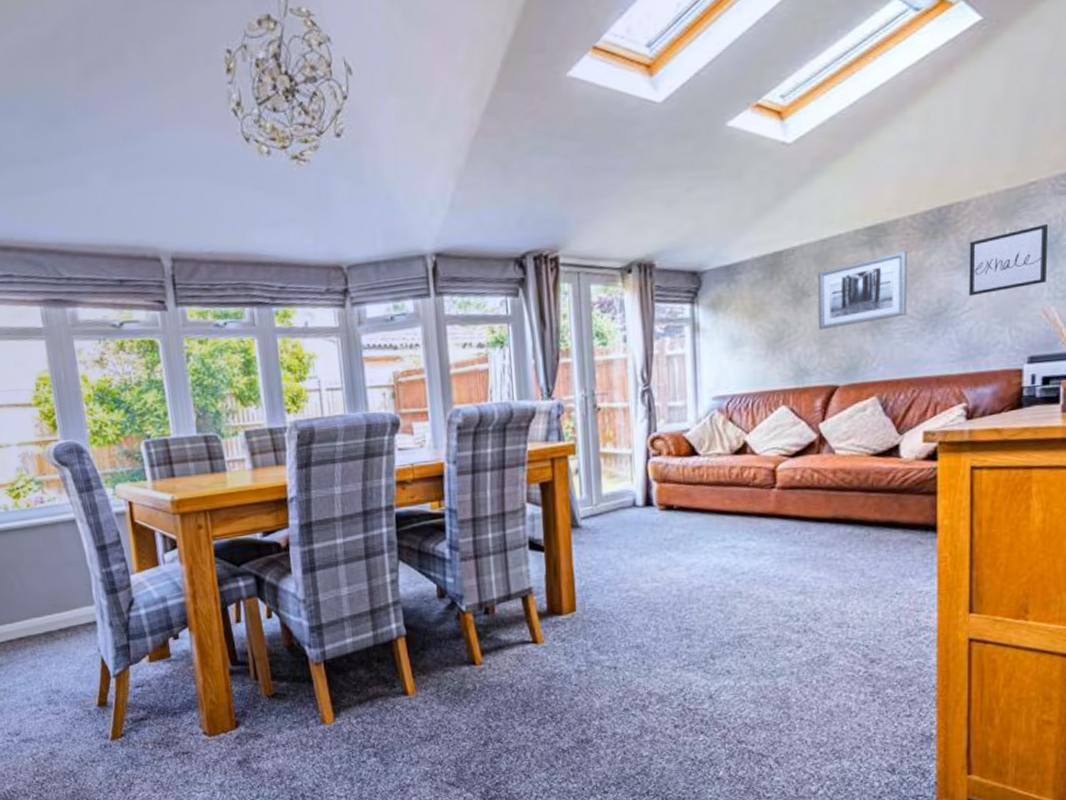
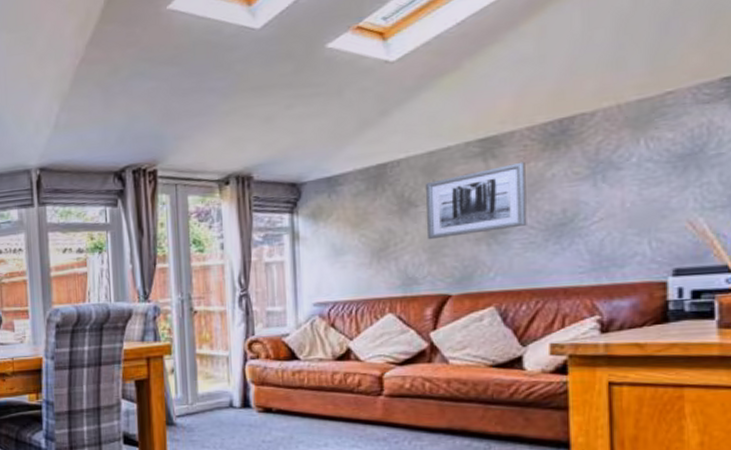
wall art: present [968,223,1049,297] -> none [597,133,692,207]

